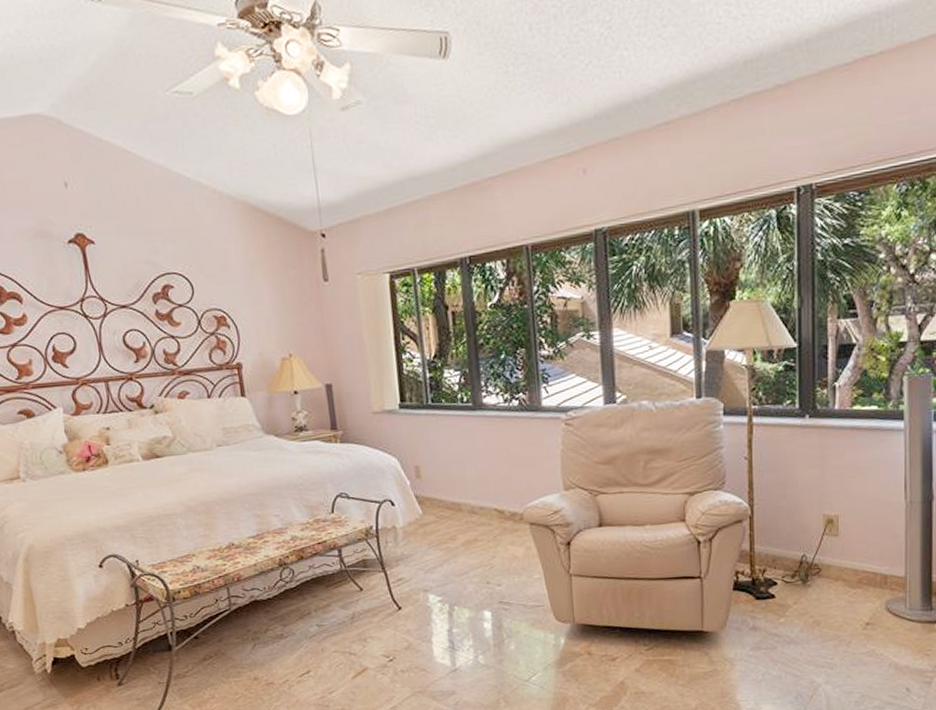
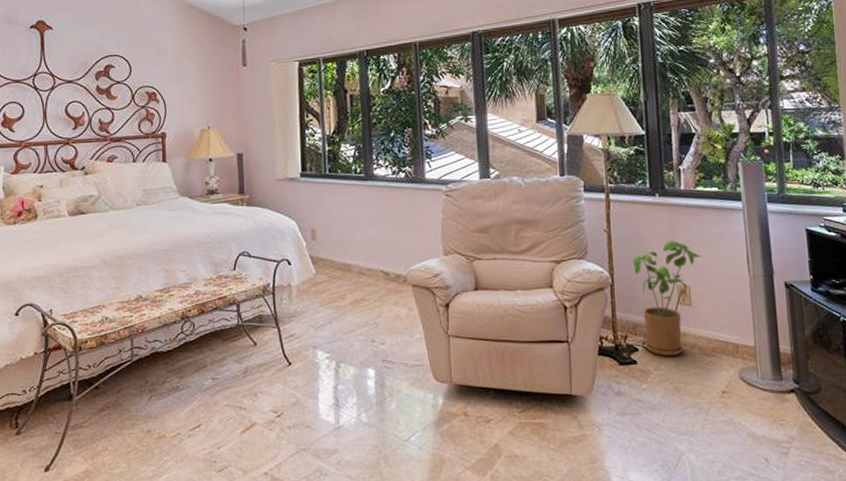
house plant: none [775,466,855,590] -> present [632,240,703,357]

